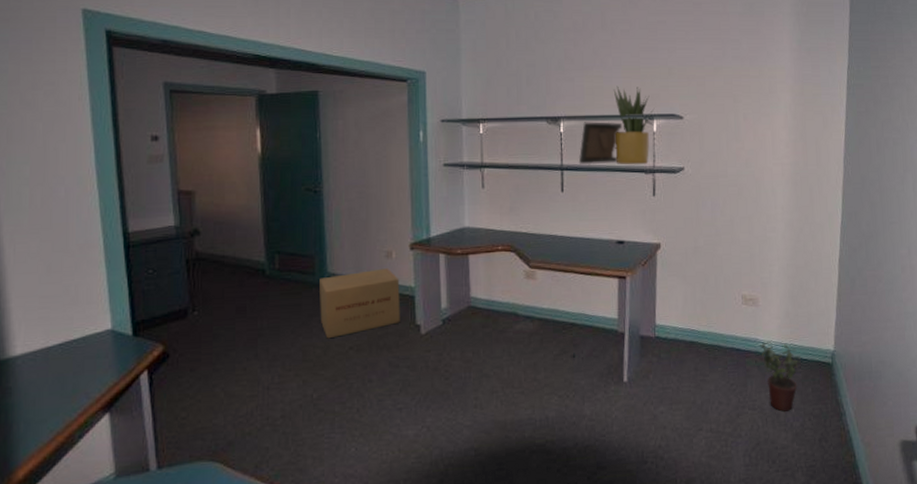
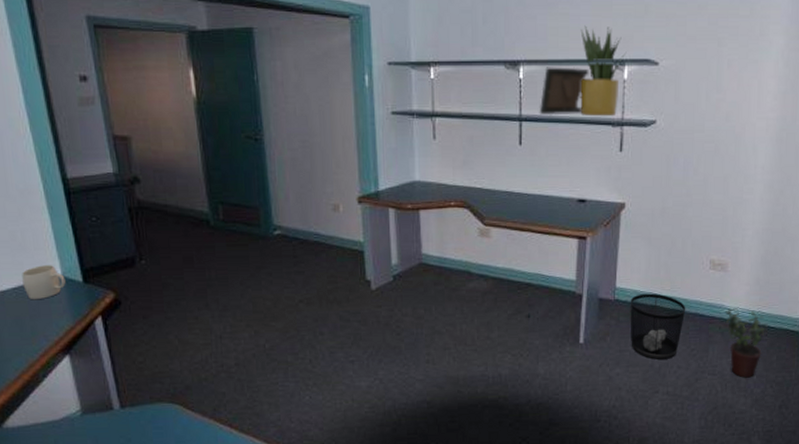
mug: none [70,319,115,356] -> present [22,265,66,300]
box: present [320,268,400,339] -> none [265,222,350,292]
waste bin: none [670,329,723,396] -> present [630,293,686,360]

